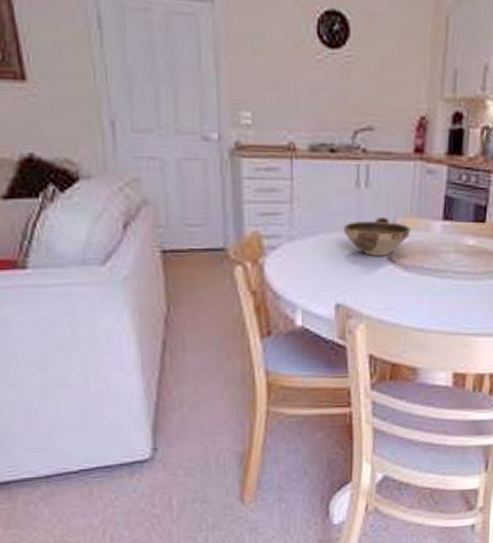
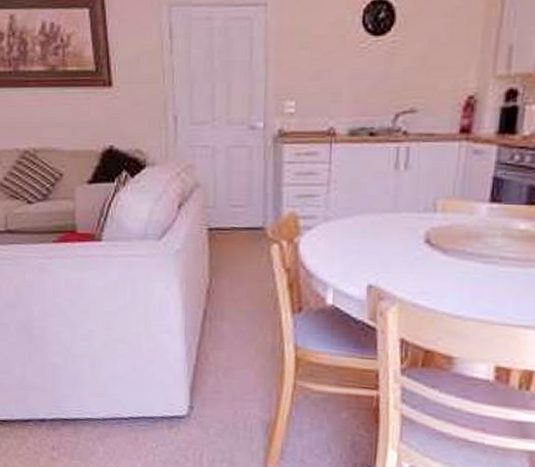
bowl: present [344,216,411,256] -> none [379,198,452,239]

